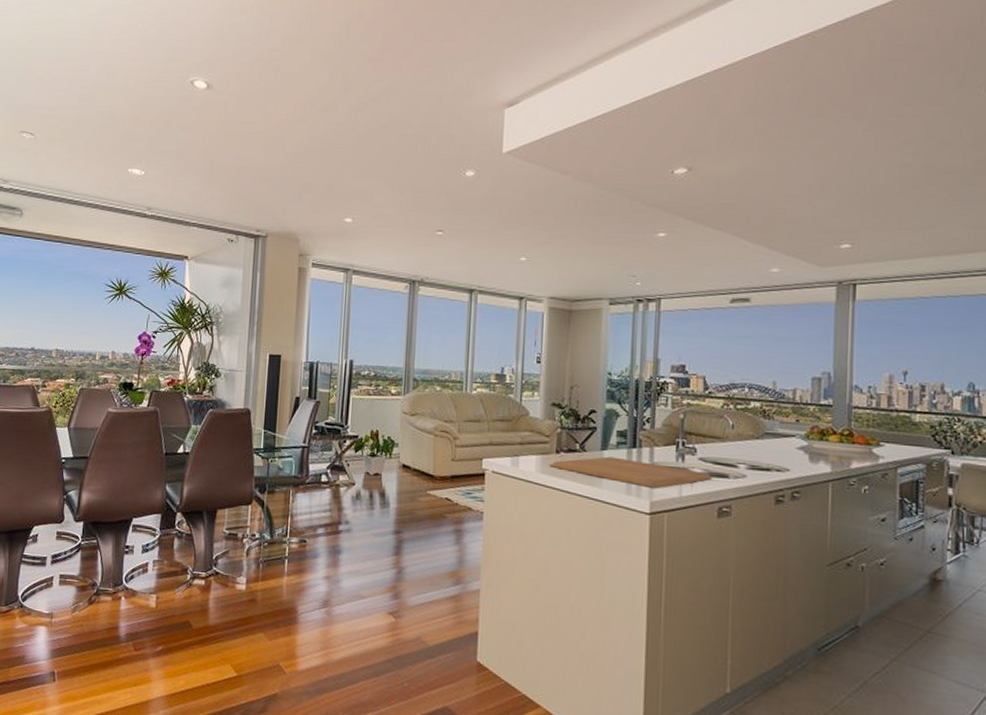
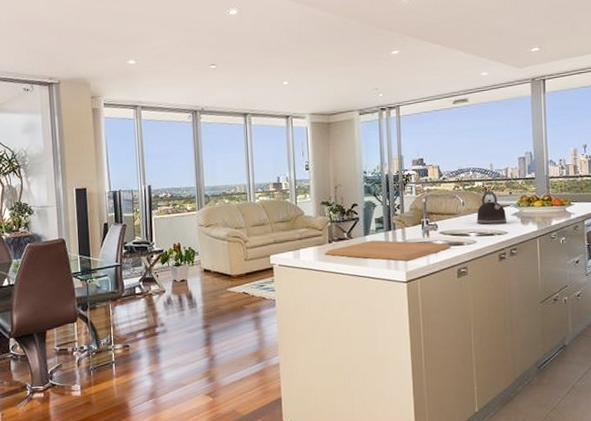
kettle: none [749,415,790,459] -> present [476,191,507,225]

